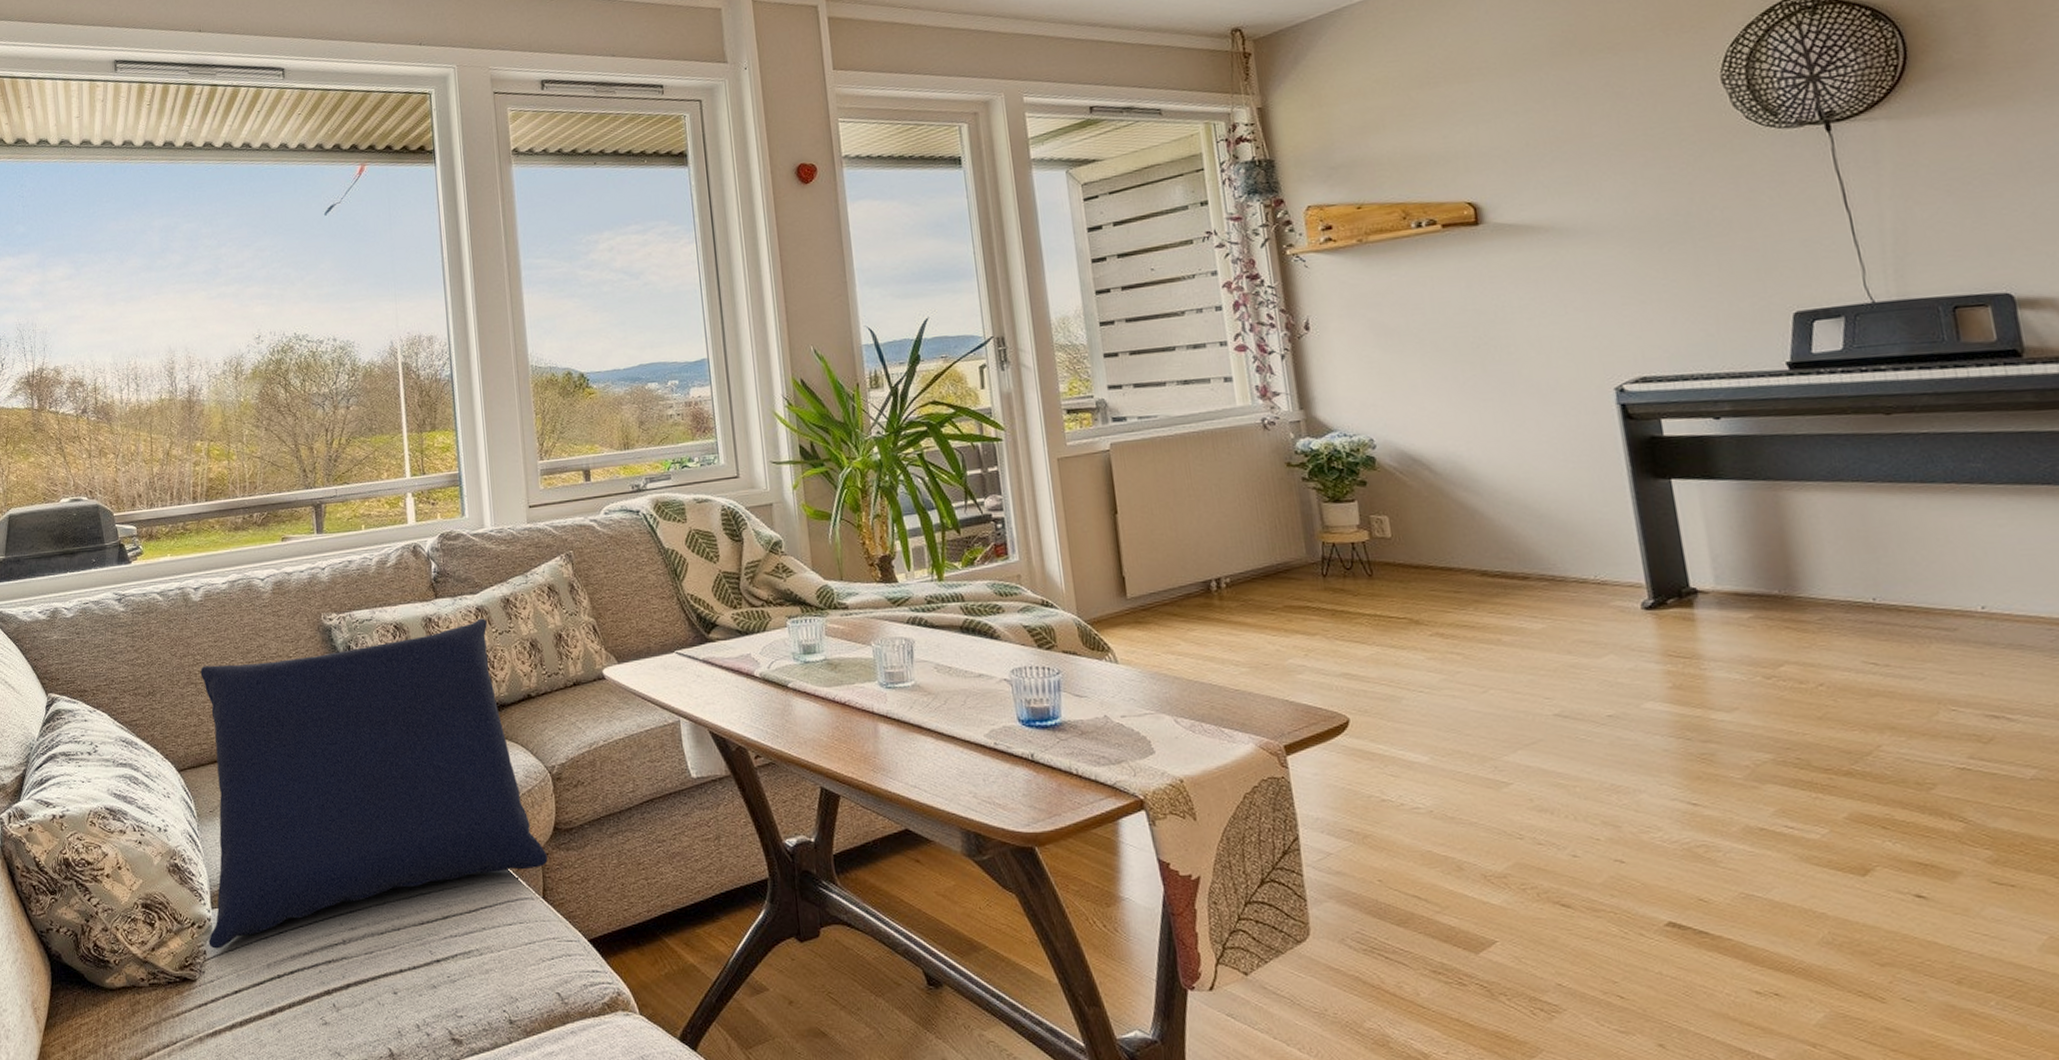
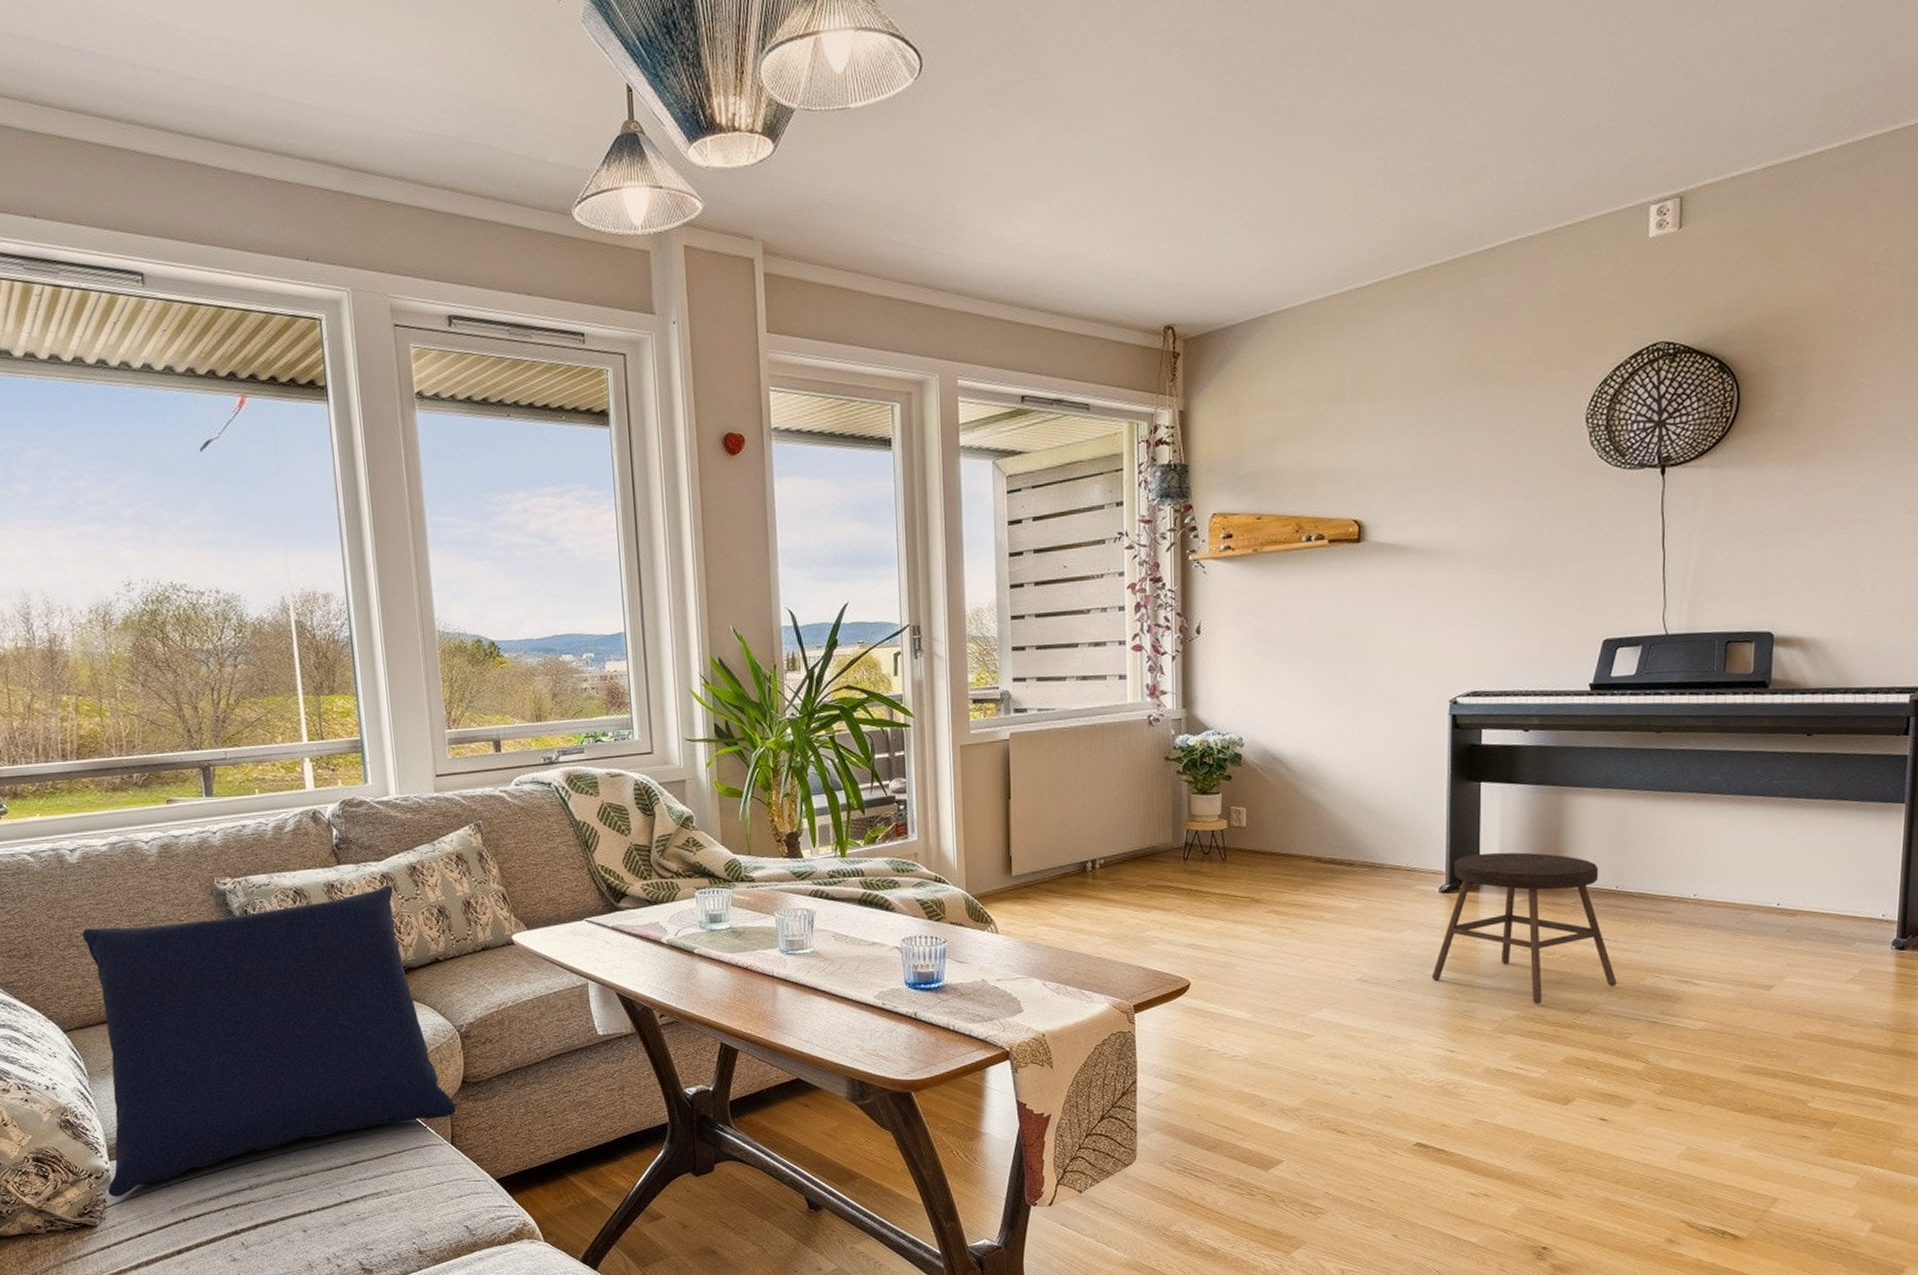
stool: none [1650,559,1901,746] -> present [1431,852,1617,1004]

